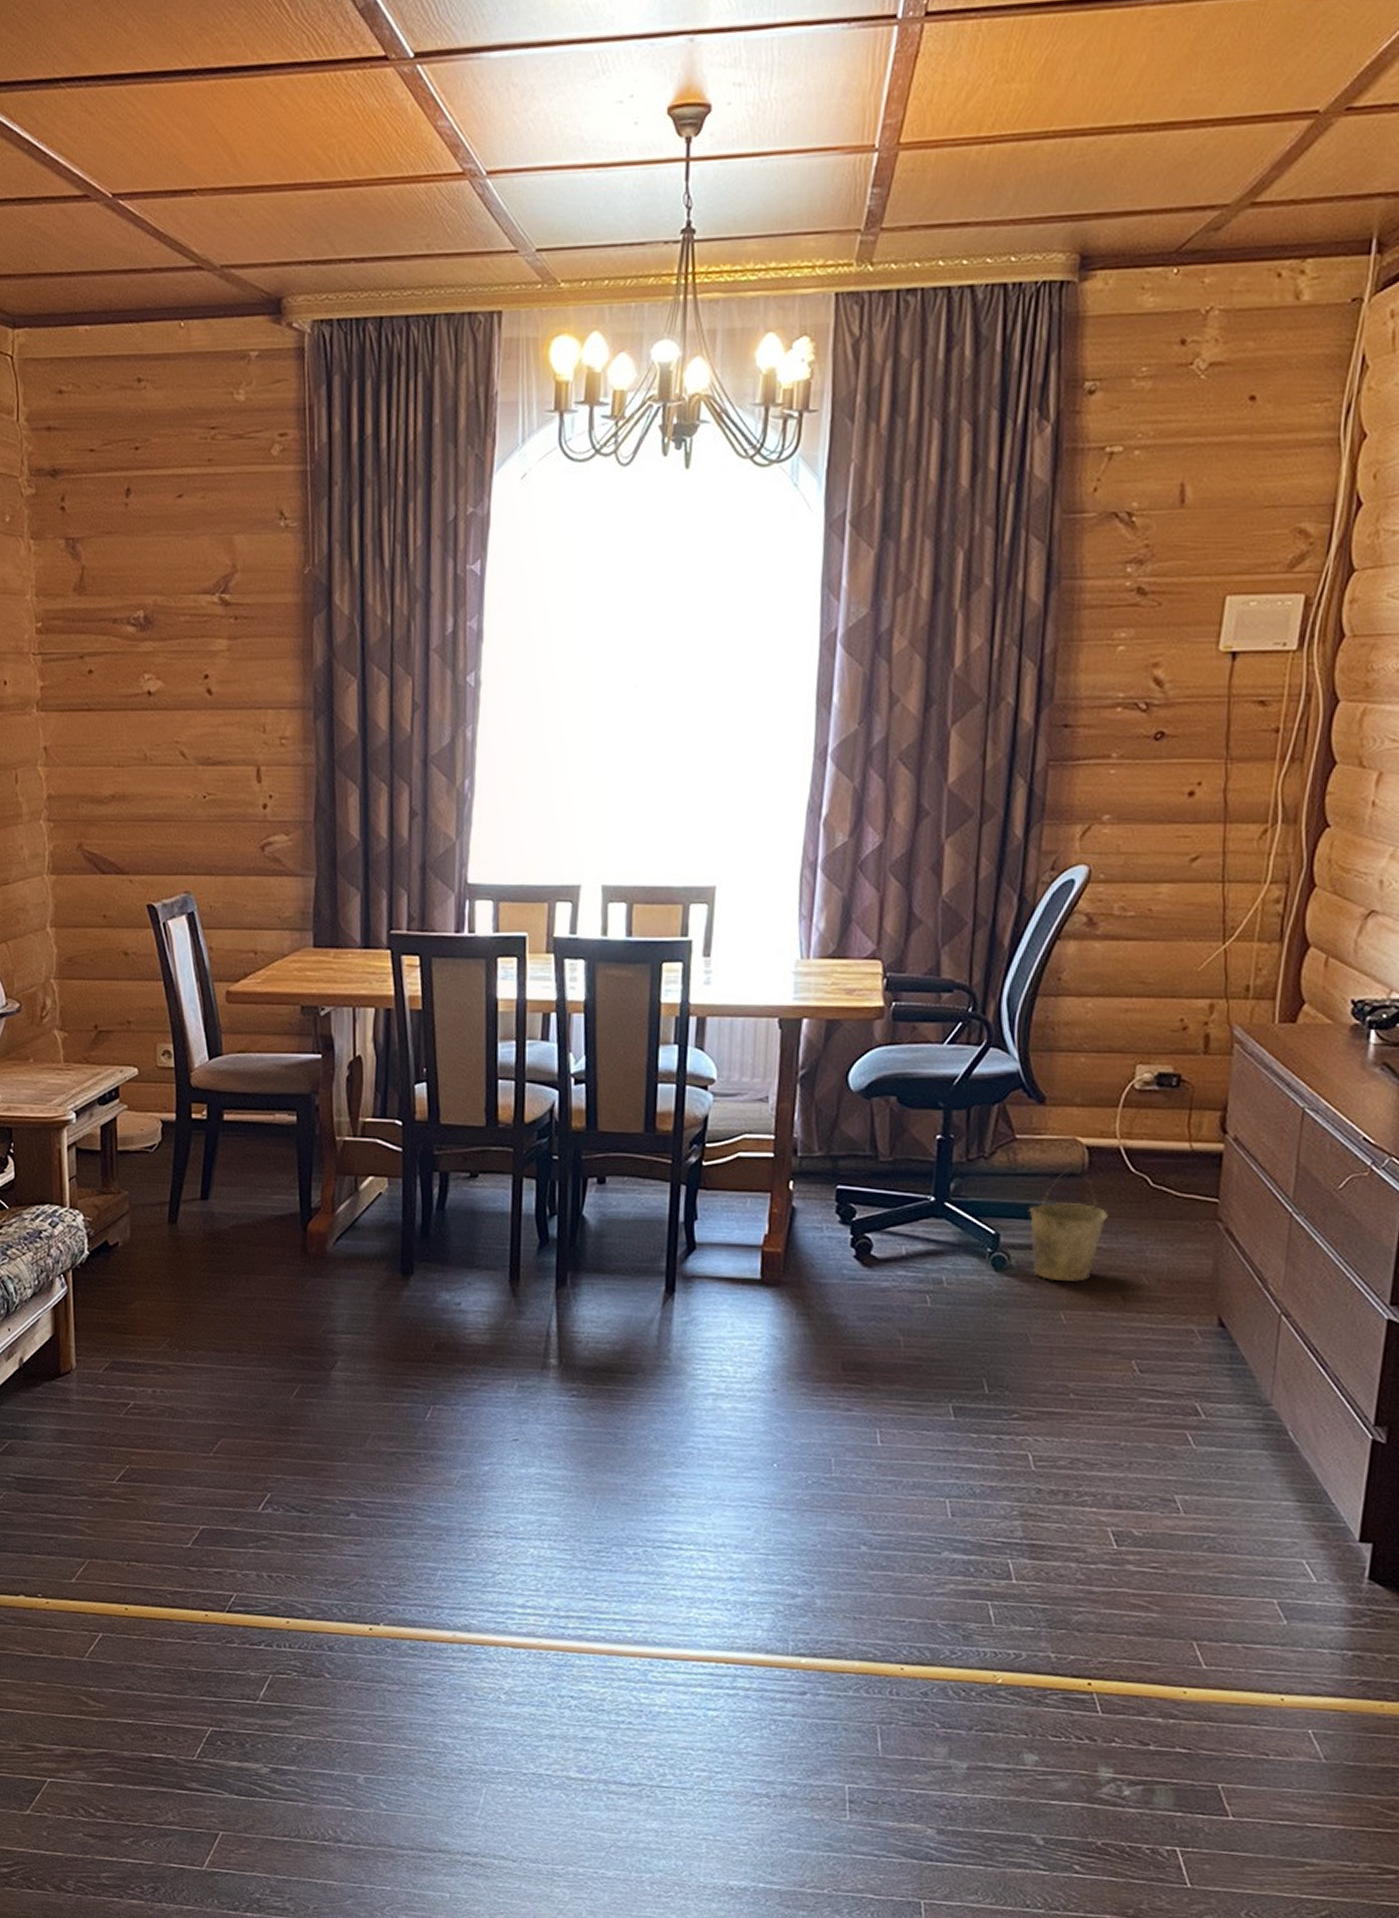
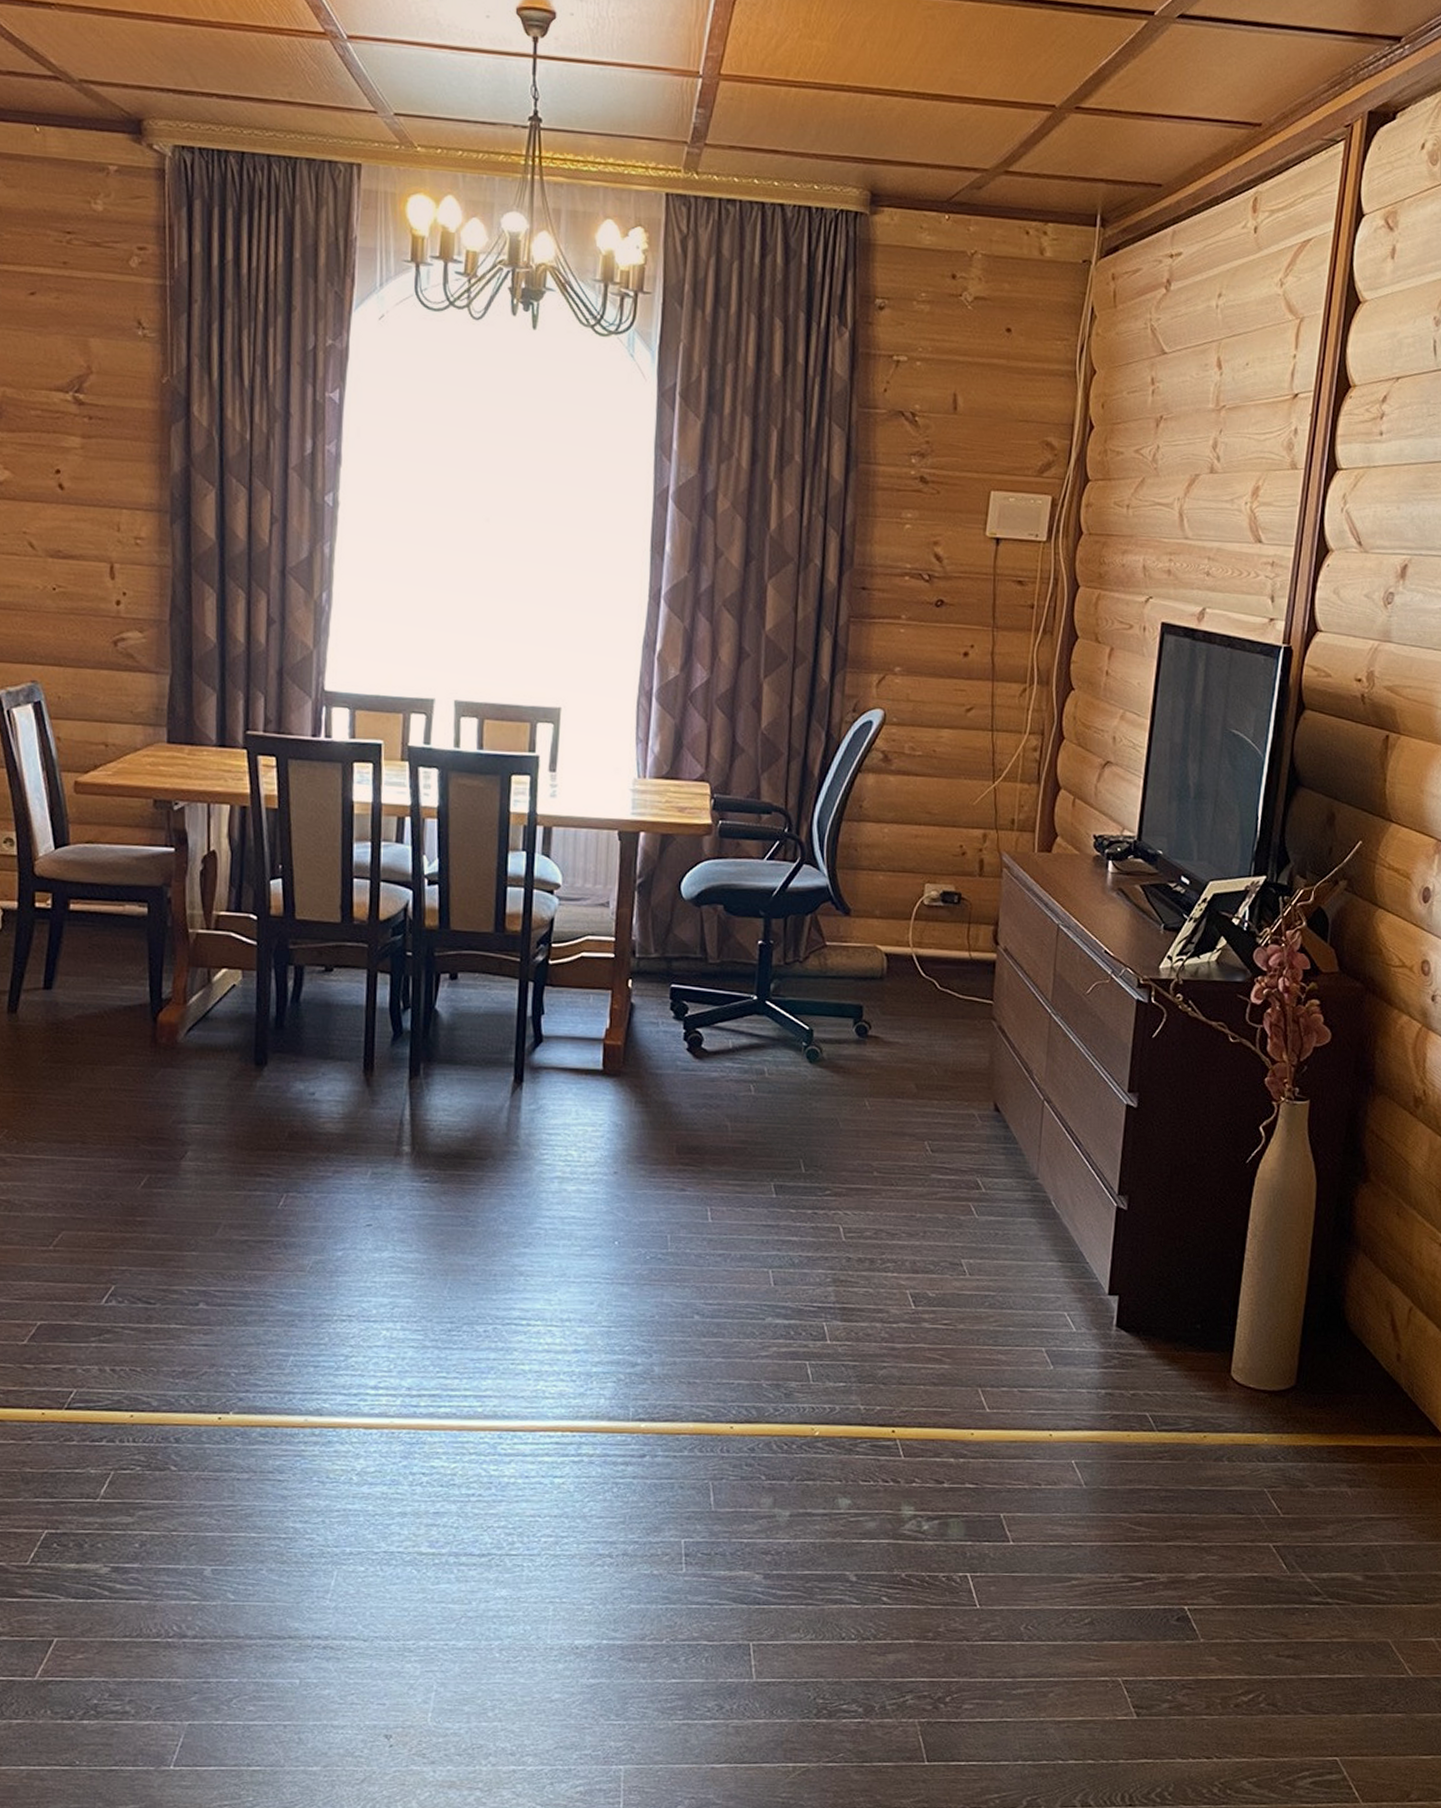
bucket: present [1029,1167,1108,1282] -> none [838,971,903,1072]

